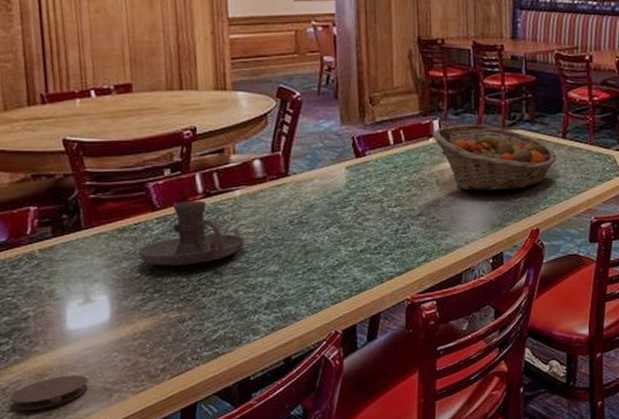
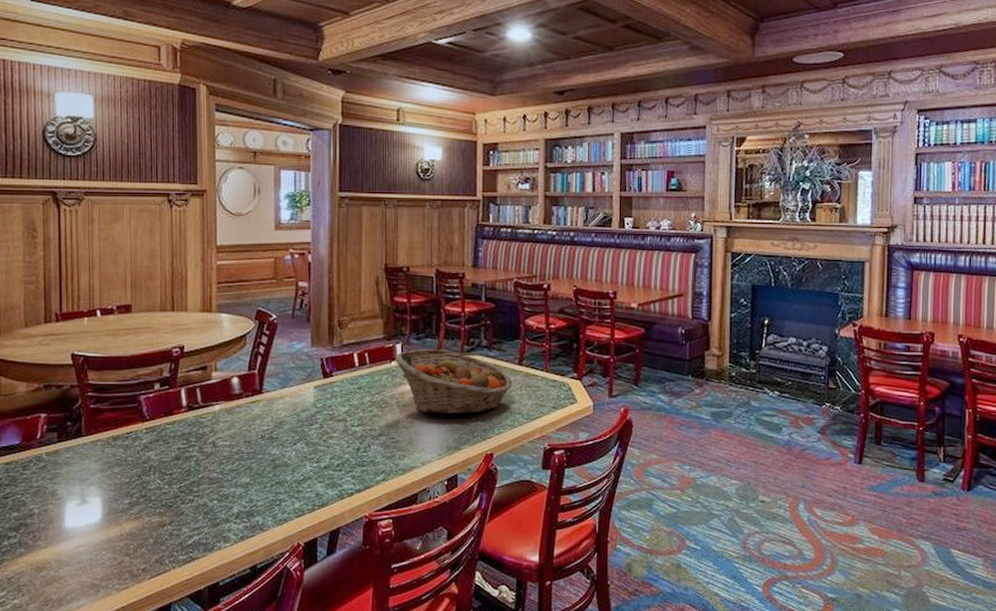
coaster: present [10,375,90,411] -> none [14,570,81,599]
candle holder: present [138,200,245,266] -> none [128,413,221,473]

